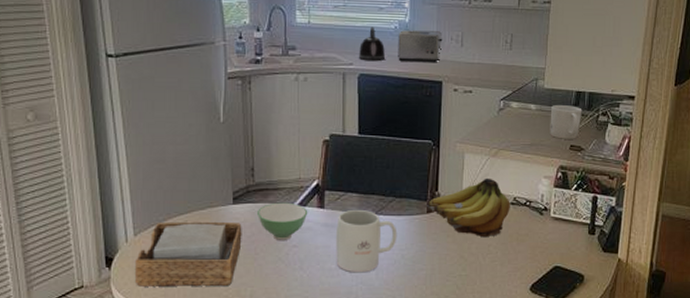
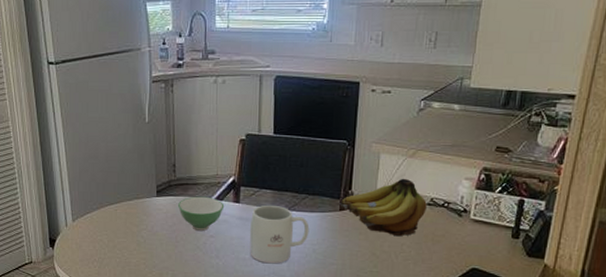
napkin holder: present [134,221,242,287] -> none [73,210,165,269]
kettle: present [358,26,386,62] -> none [275,29,303,63]
toaster: present [398,30,443,63] -> none [315,31,362,64]
mug: present [550,105,582,139] -> none [474,105,513,141]

